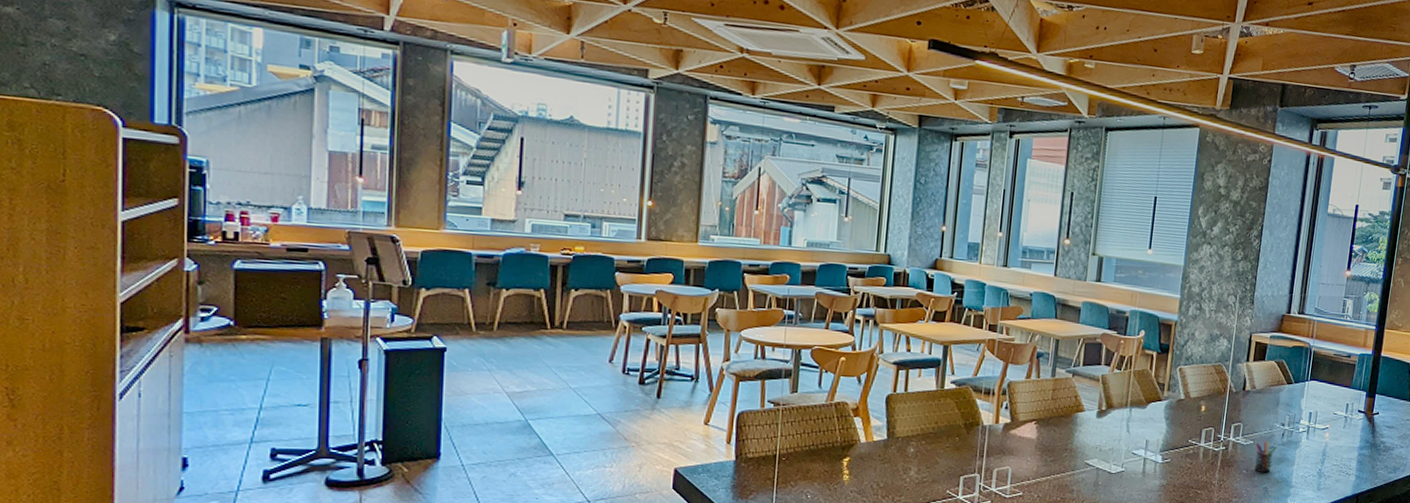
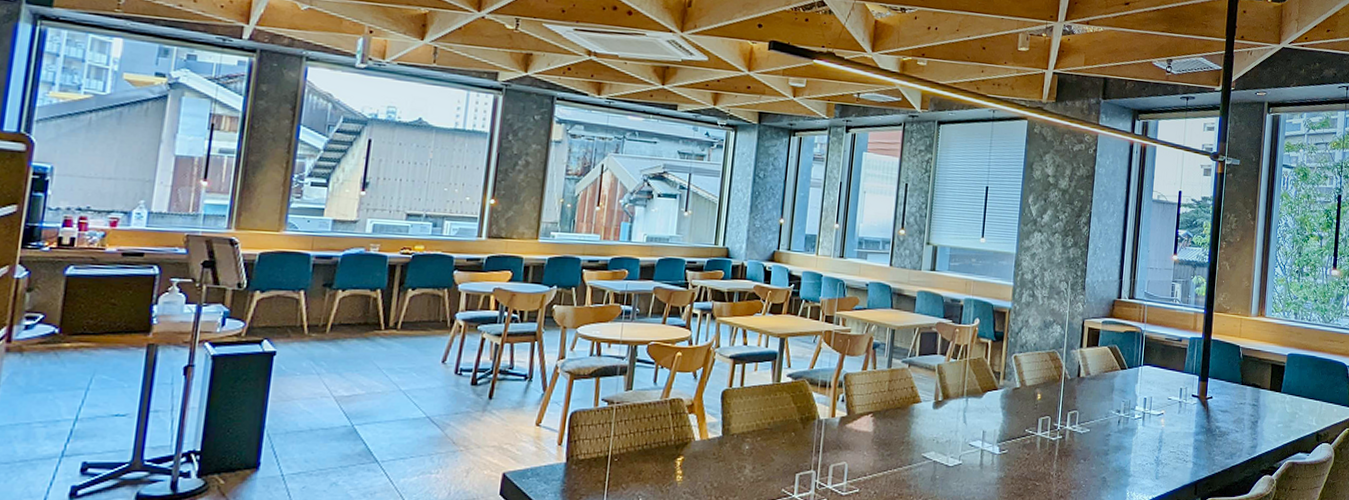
pen holder: present [1254,440,1277,474] -> none [1092,428,1114,463]

